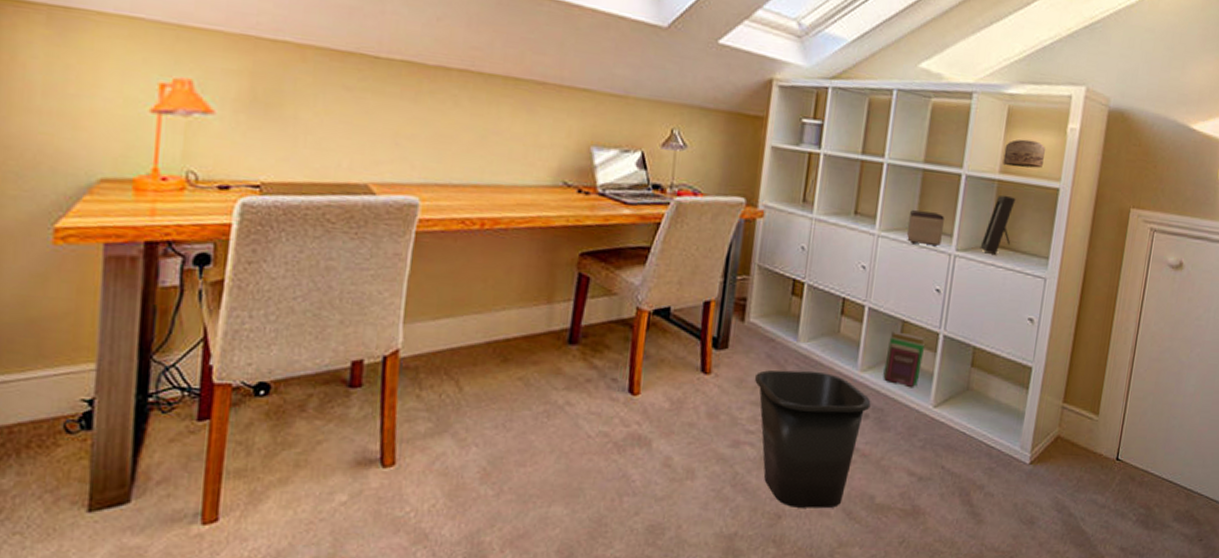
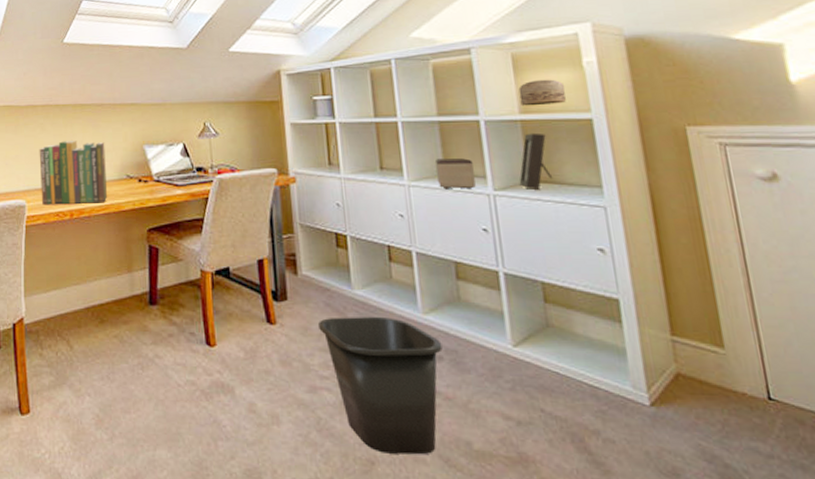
books: none [442,124,541,214] -> present [39,141,108,205]
books: present [883,331,925,388] -> none [445,273,489,328]

